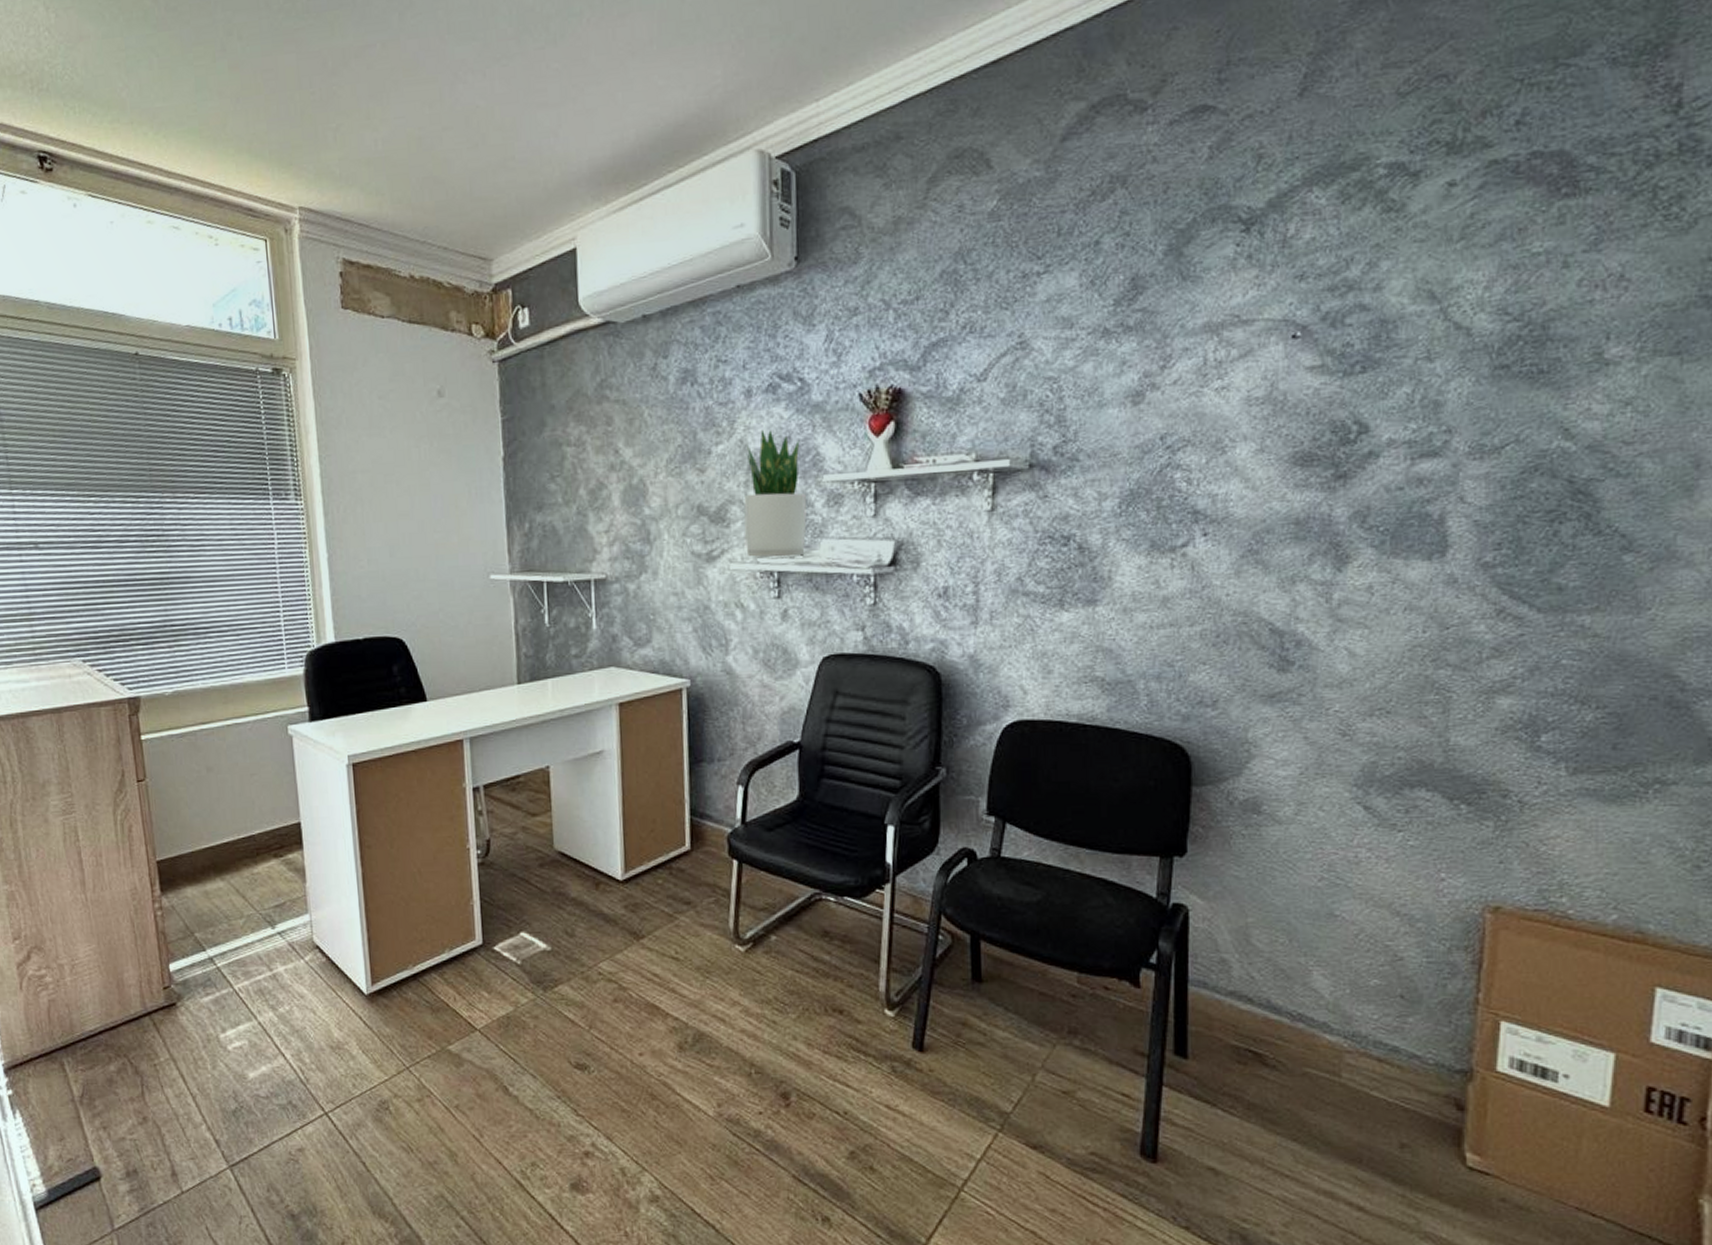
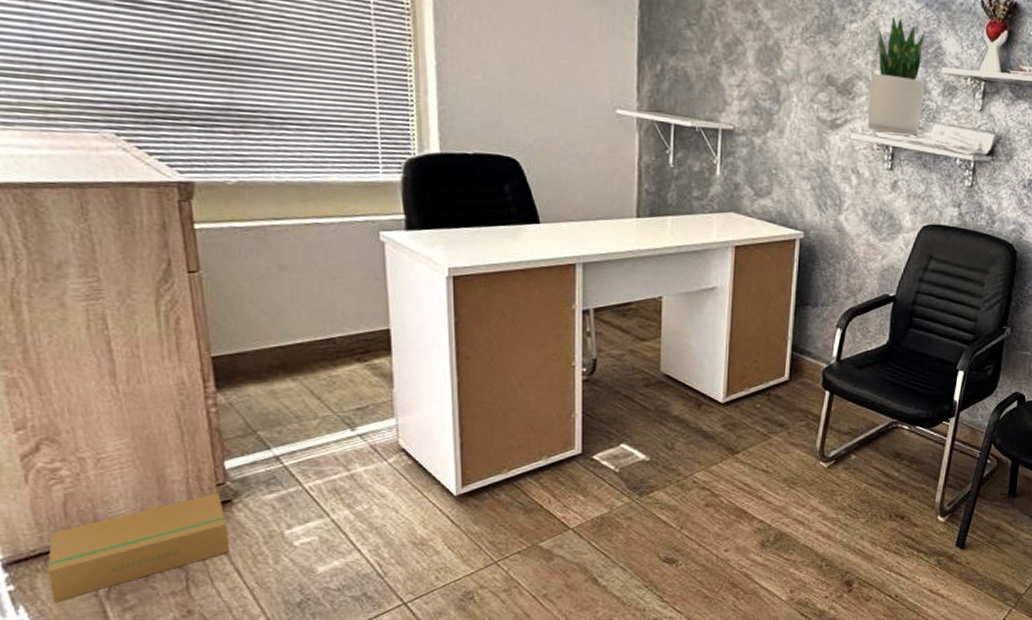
box: none [36,996,176,1107] -> present [47,493,230,602]

